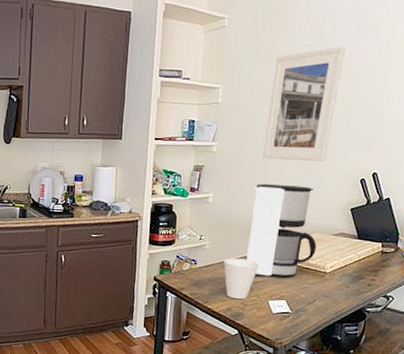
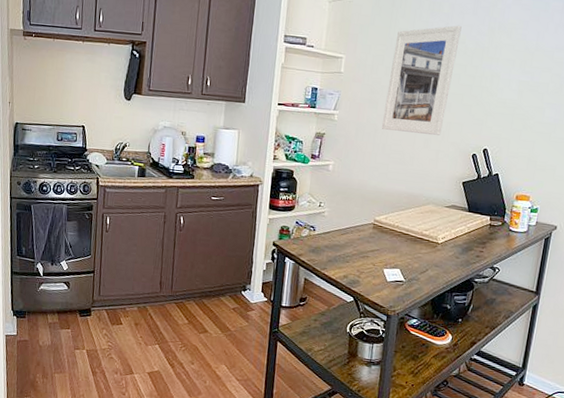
cup: present [223,258,260,300] -> none [341,226,376,267]
coffee maker: present [246,184,317,277] -> none [363,154,430,246]

